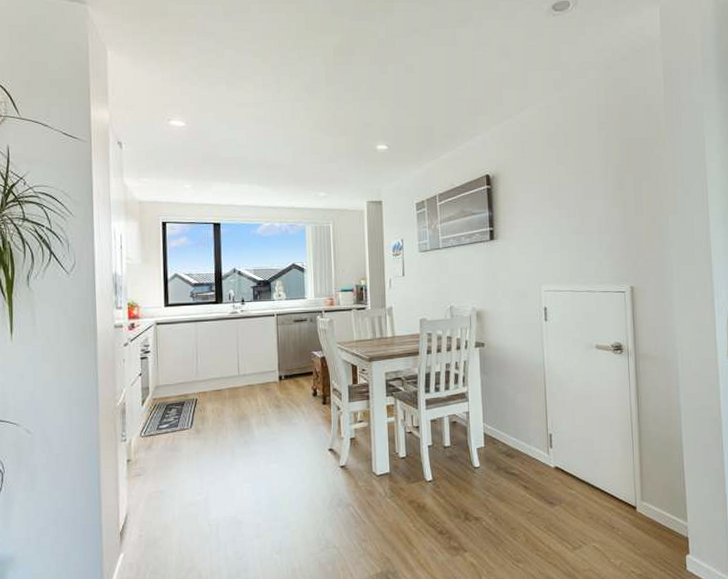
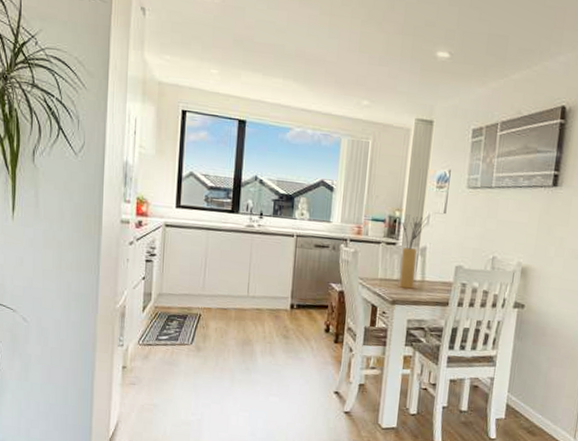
vase: none [368,281,390,346] -> present [399,214,428,289]

